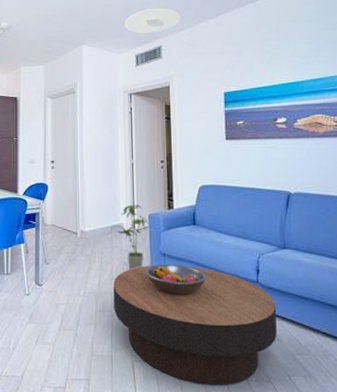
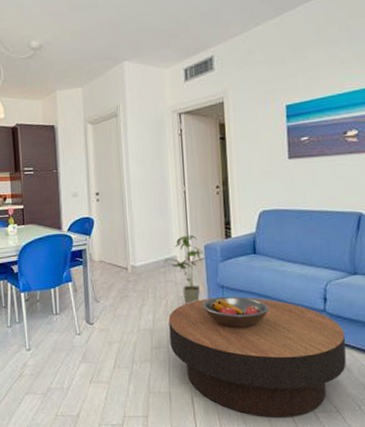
ceiling light: present [125,7,180,34] -> none [170,10,234,44]

